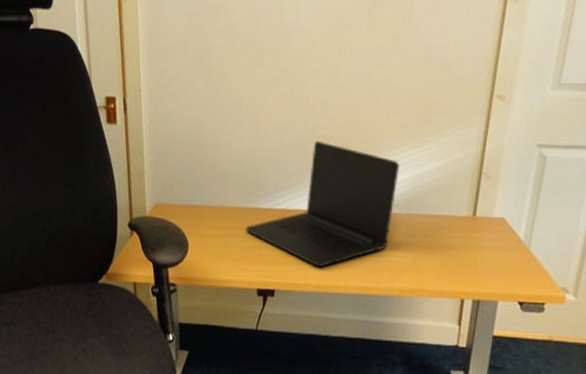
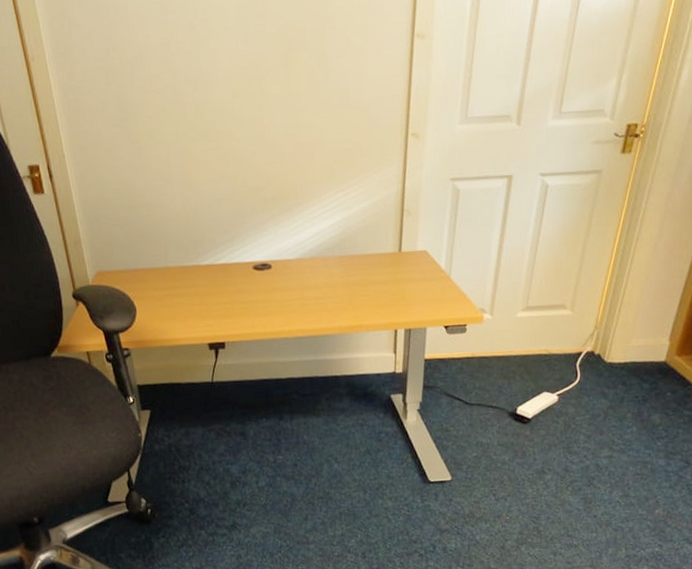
laptop: present [245,141,399,266] -> none [189,193,329,315]

